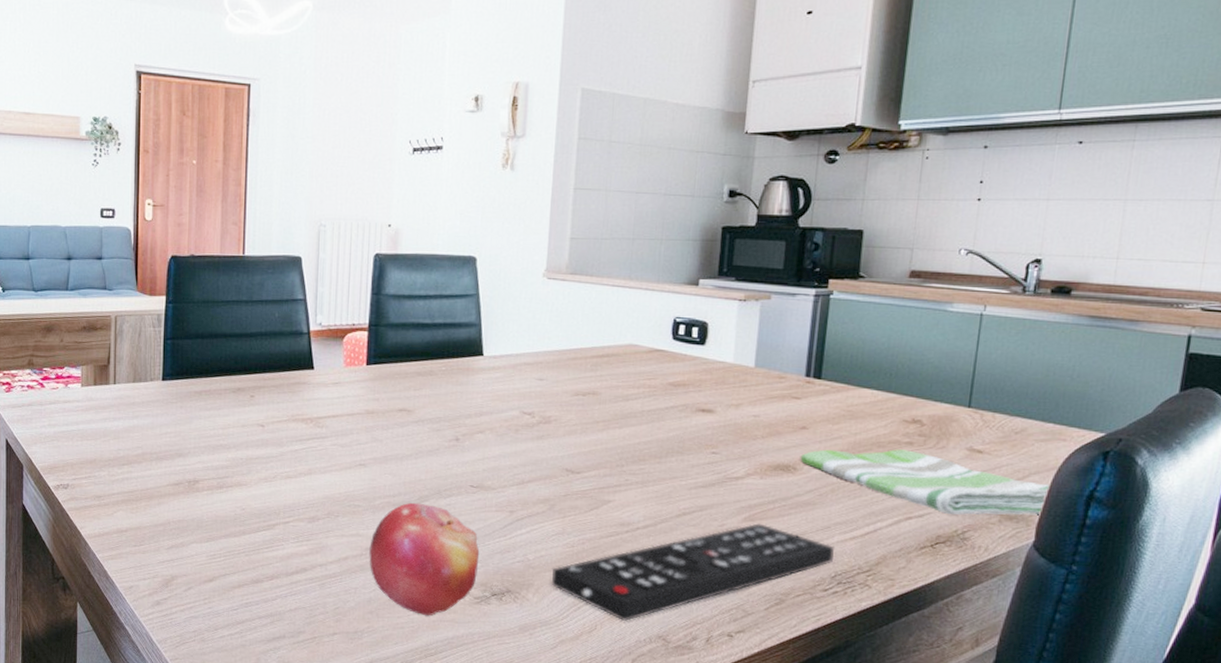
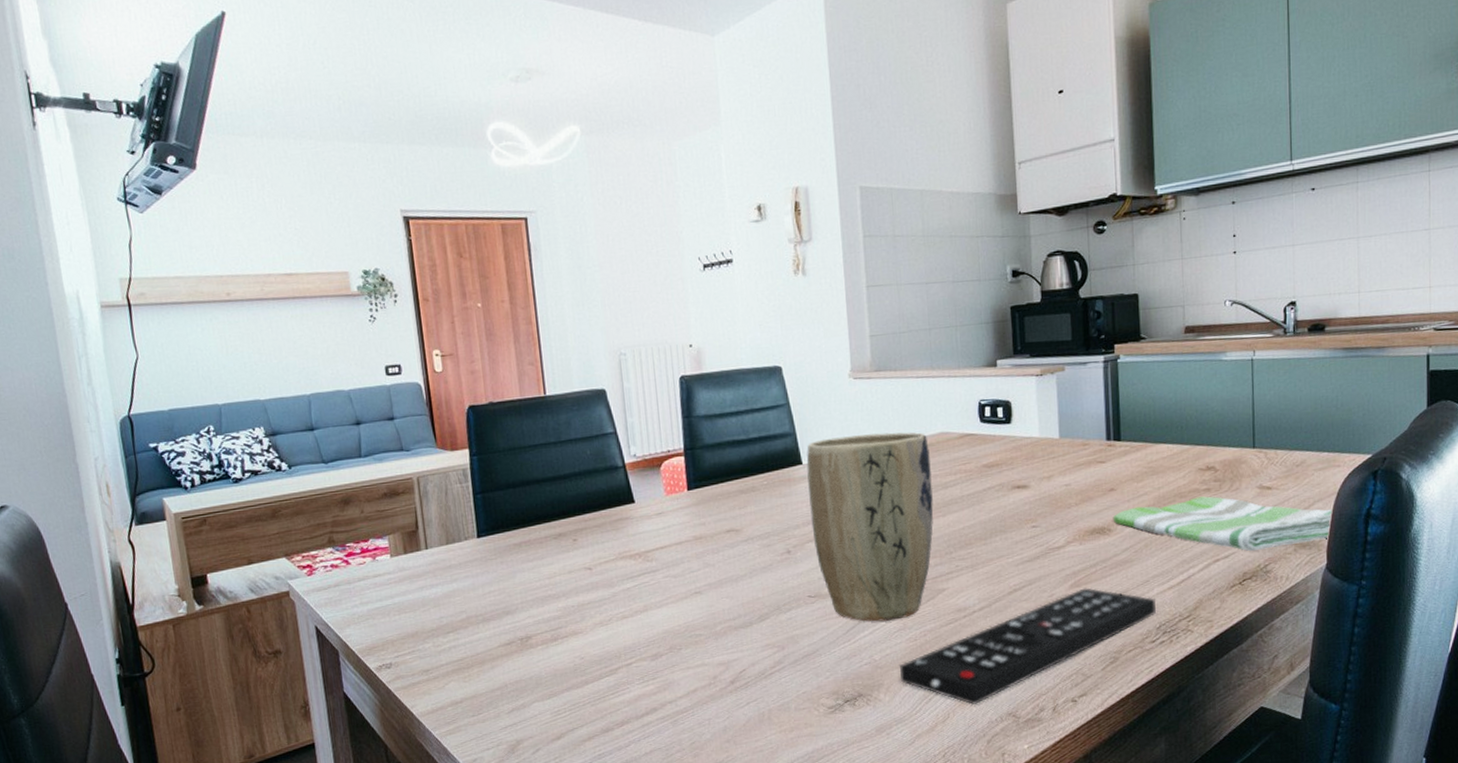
fruit: present [369,502,480,616] -> none [717,621,828,735]
plant pot: none [484,334,615,524] -> present [806,432,933,622]

